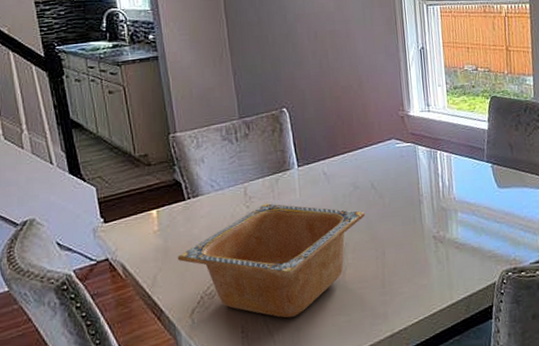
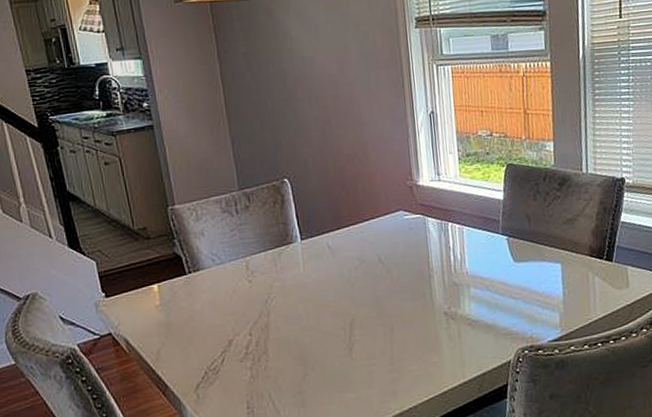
serving bowl: present [177,203,366,318] -> none [179,278,373,395]

